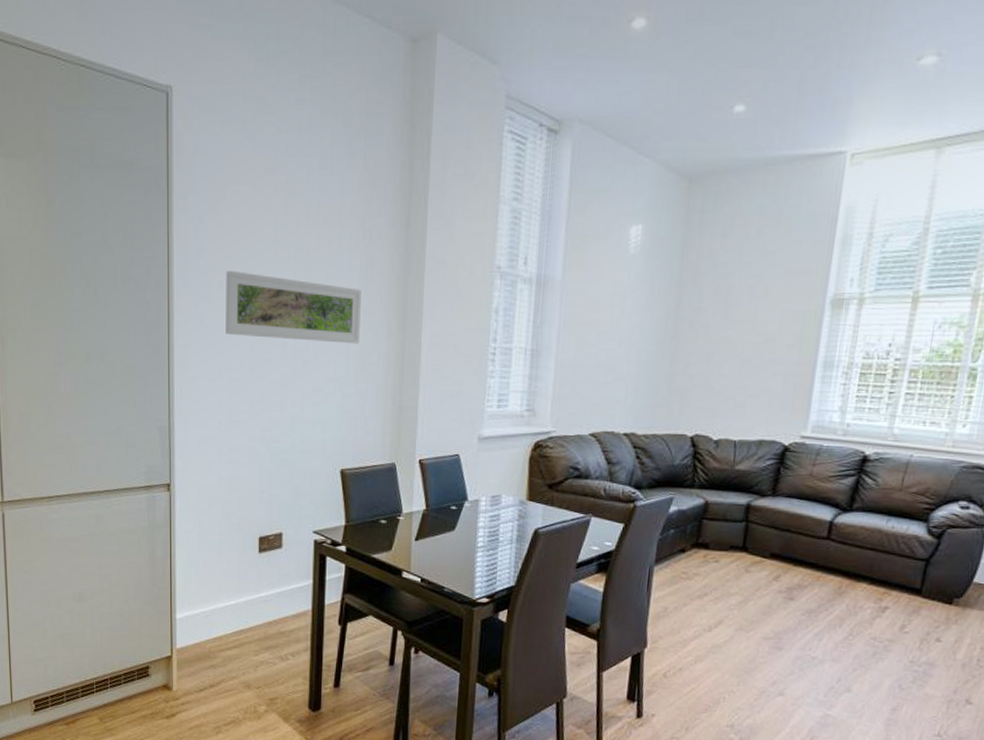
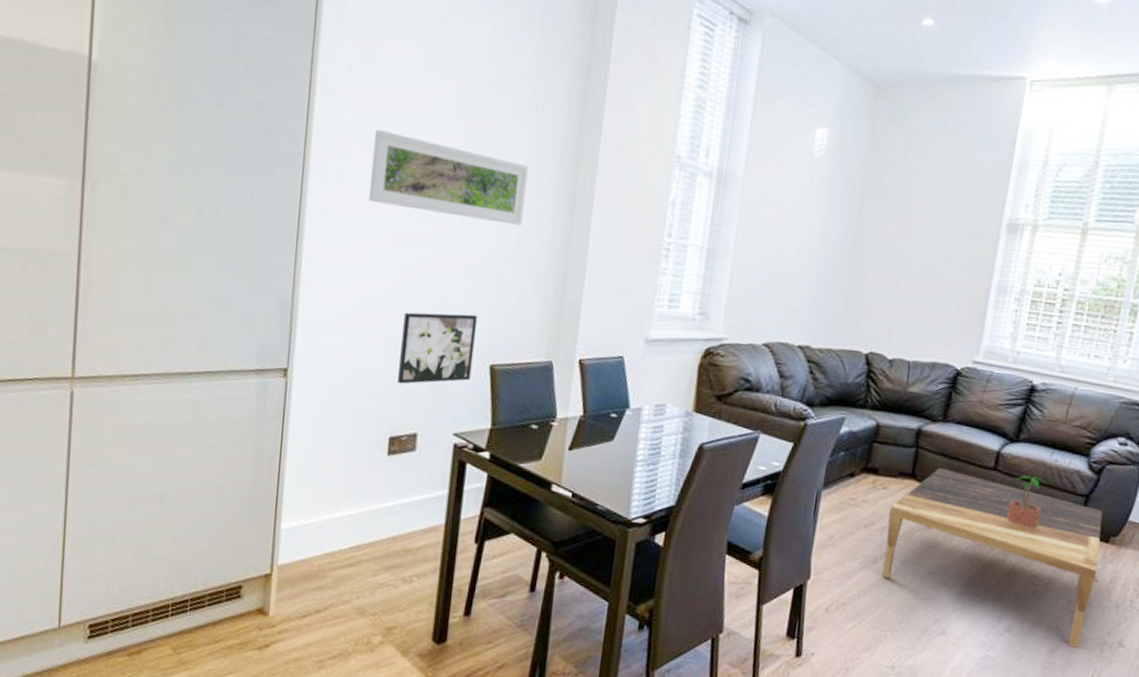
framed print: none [262,426,326,491] -> present [398,312,477,384]
coffee table: none [716,540,945,705] -> present [881,468,1103,648]
potted plant: none [843,543,883,593] -> present [1007,475,1047,529]

